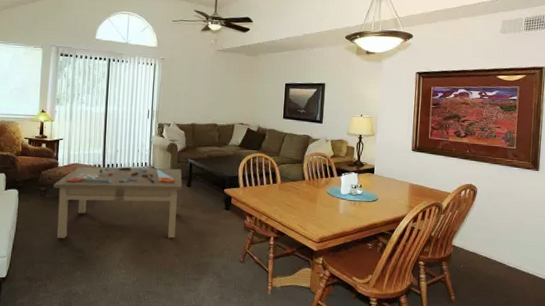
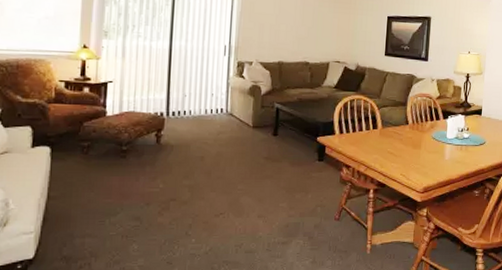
coffee table: present [53,166,182,239] -> none [100,114,267,205]

